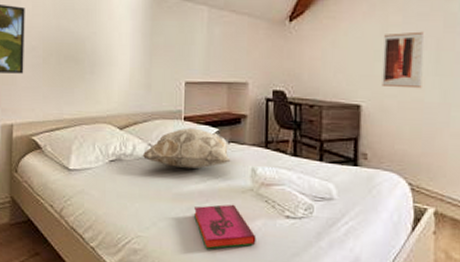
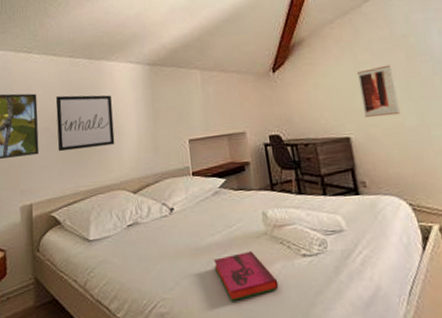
wall art: none [44,14,108,75] -> present [55,95,115,152]
decorative pillow: present [142,127,231,170] -> none [157,181,242,223]

